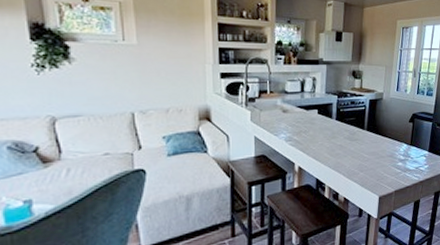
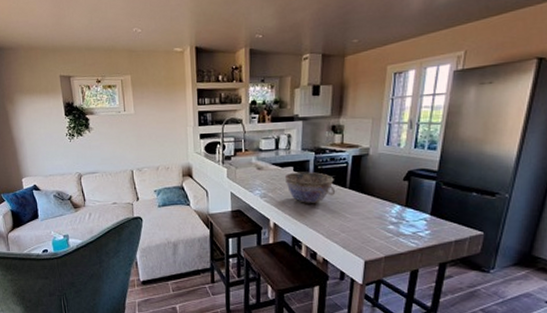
bowl: none [310,114,356,145] -> present [285,171,336,203]

